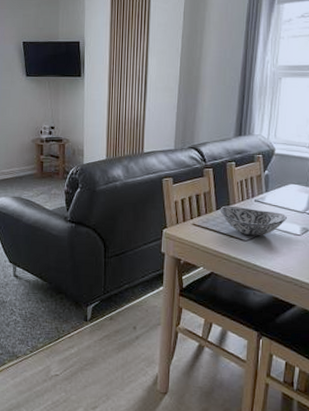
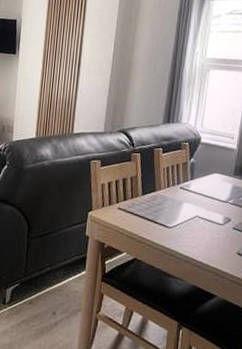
decorative bowl: present [220,205,287,236] -> none [145,191,210,224]

